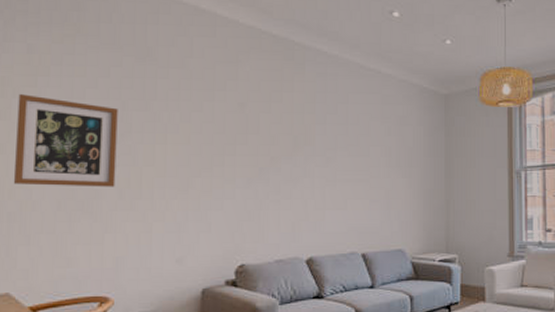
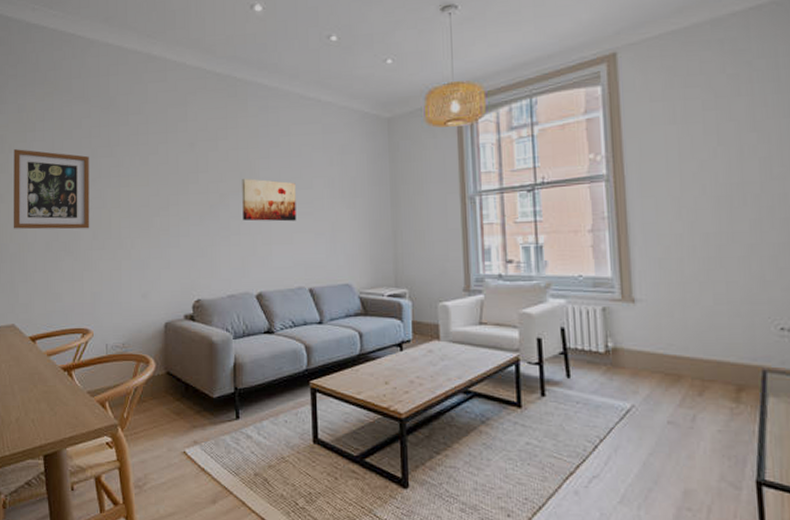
wall art: none [295,143,352,188] -> present [242,179,297,222]

